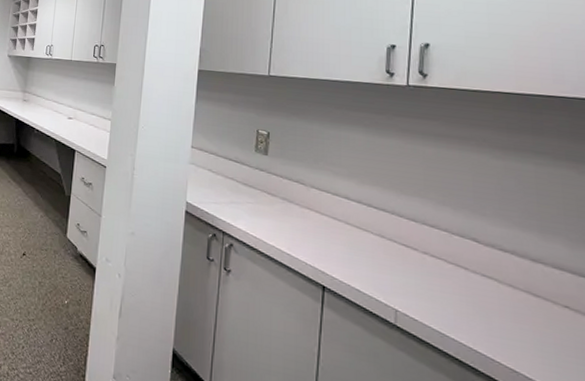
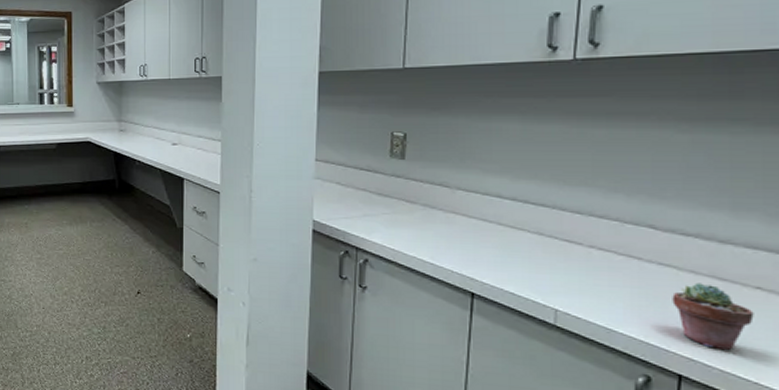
potted succulent: none [495,296,565,365] -> present [672,282,754,350]

